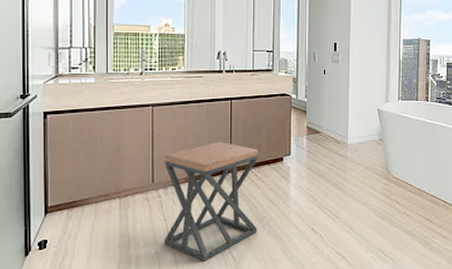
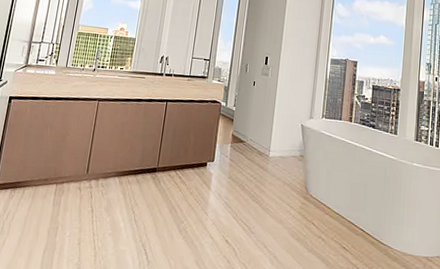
stool: present [164,141,259,261] -> none [87,140,185,260]

